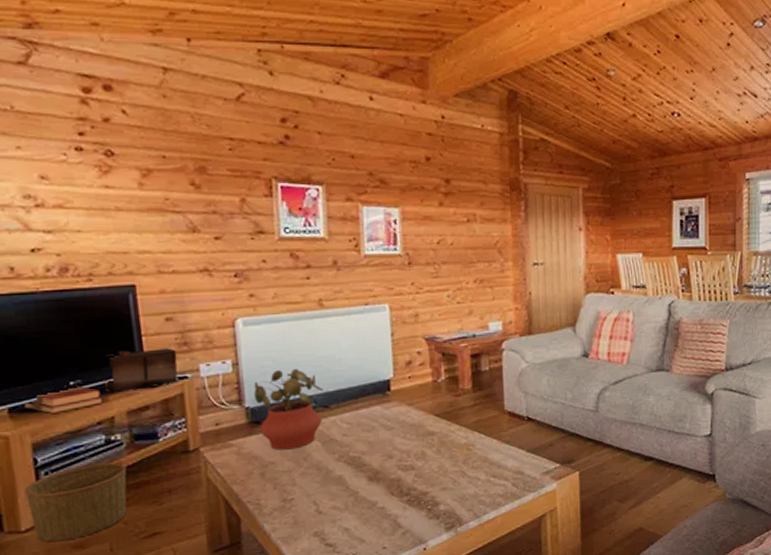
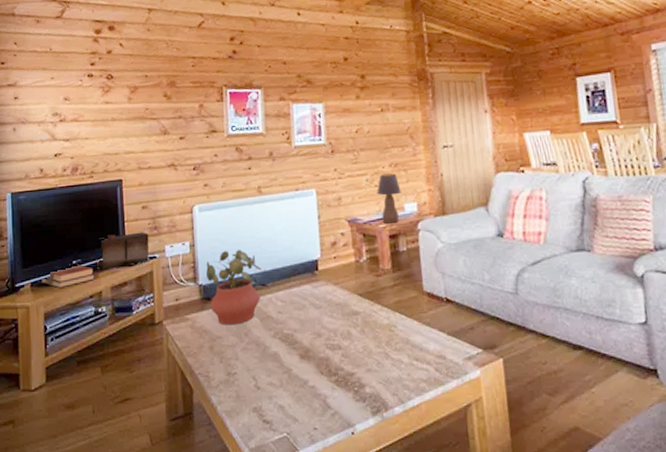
basket: present [24,460,127,543] -> none [36,330,108,402]
table lamp: none [459,290,486,344] -> present [377,173,401,225]

